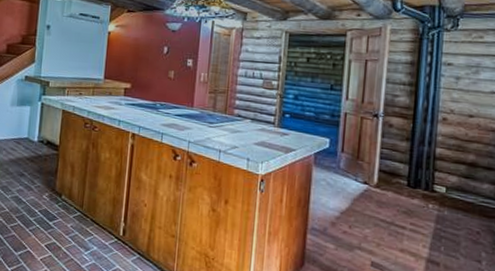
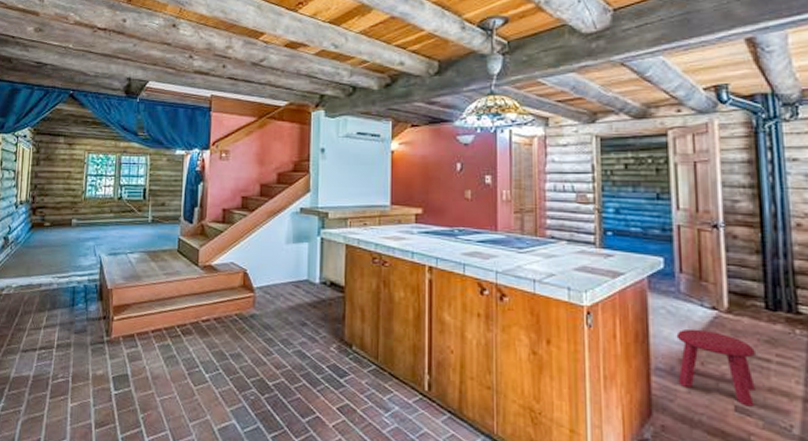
stool: none [328,198,394,263] -> present [676,328,755,407]

